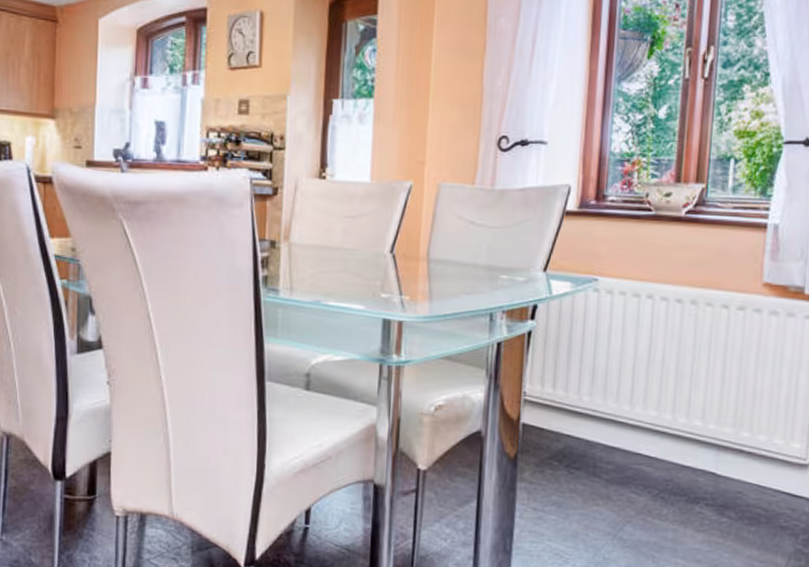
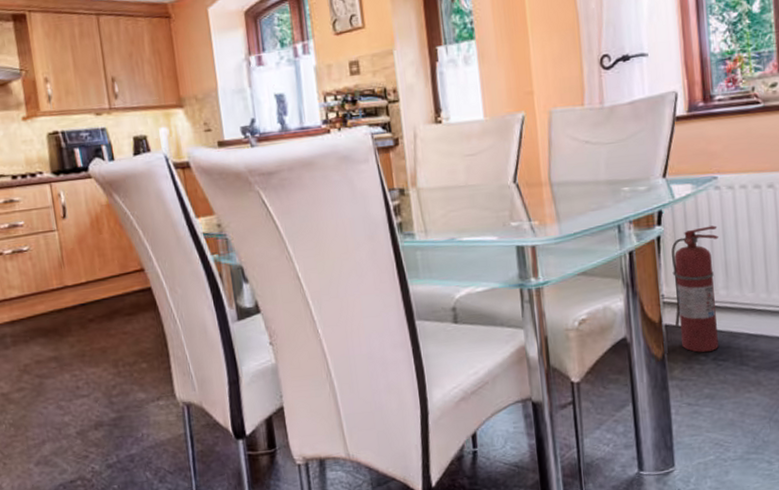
fire extinguisher: none [532,328,591,458] -> present [671,225,719,353]

